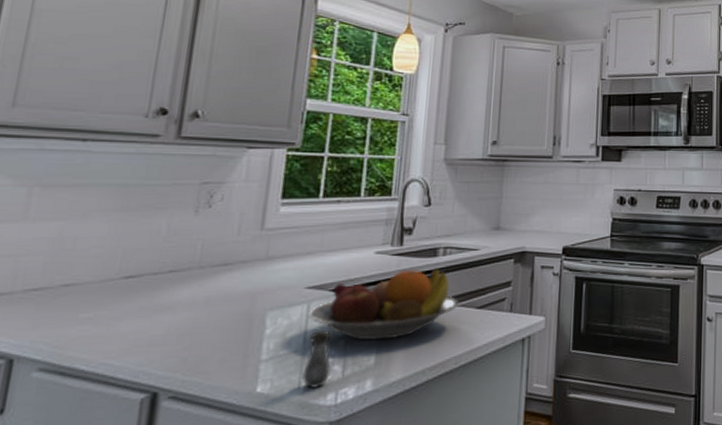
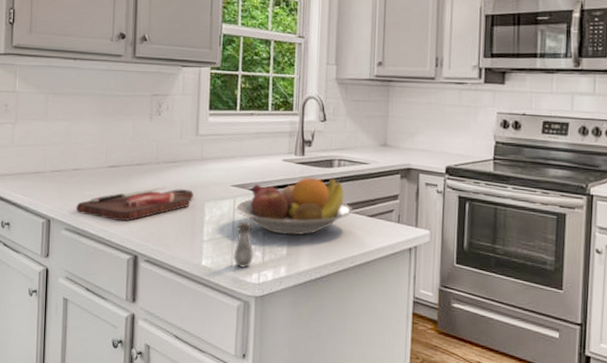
cutting board: none [61,297,251,349] -> present [76,187,193,222]

